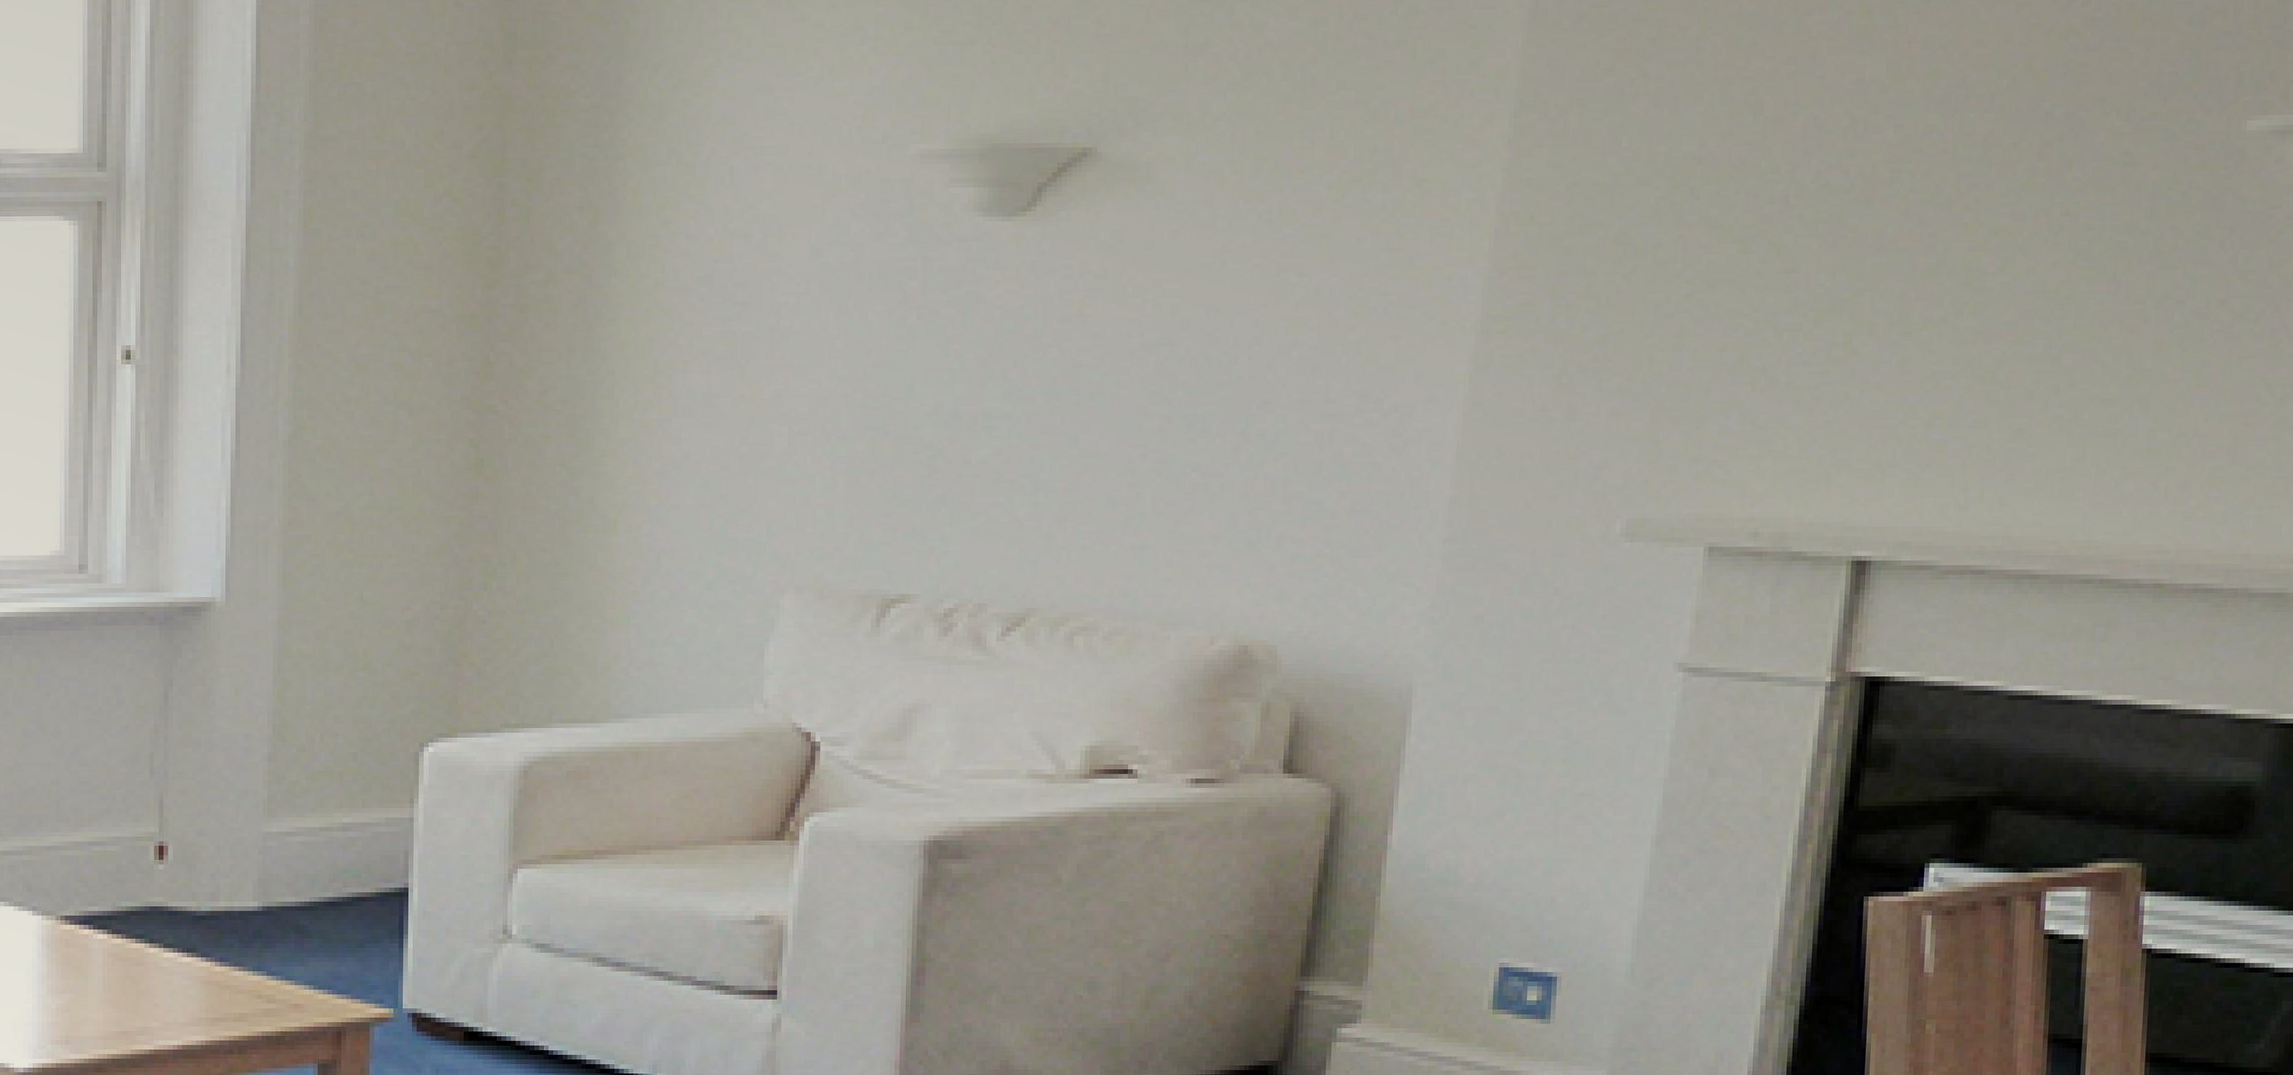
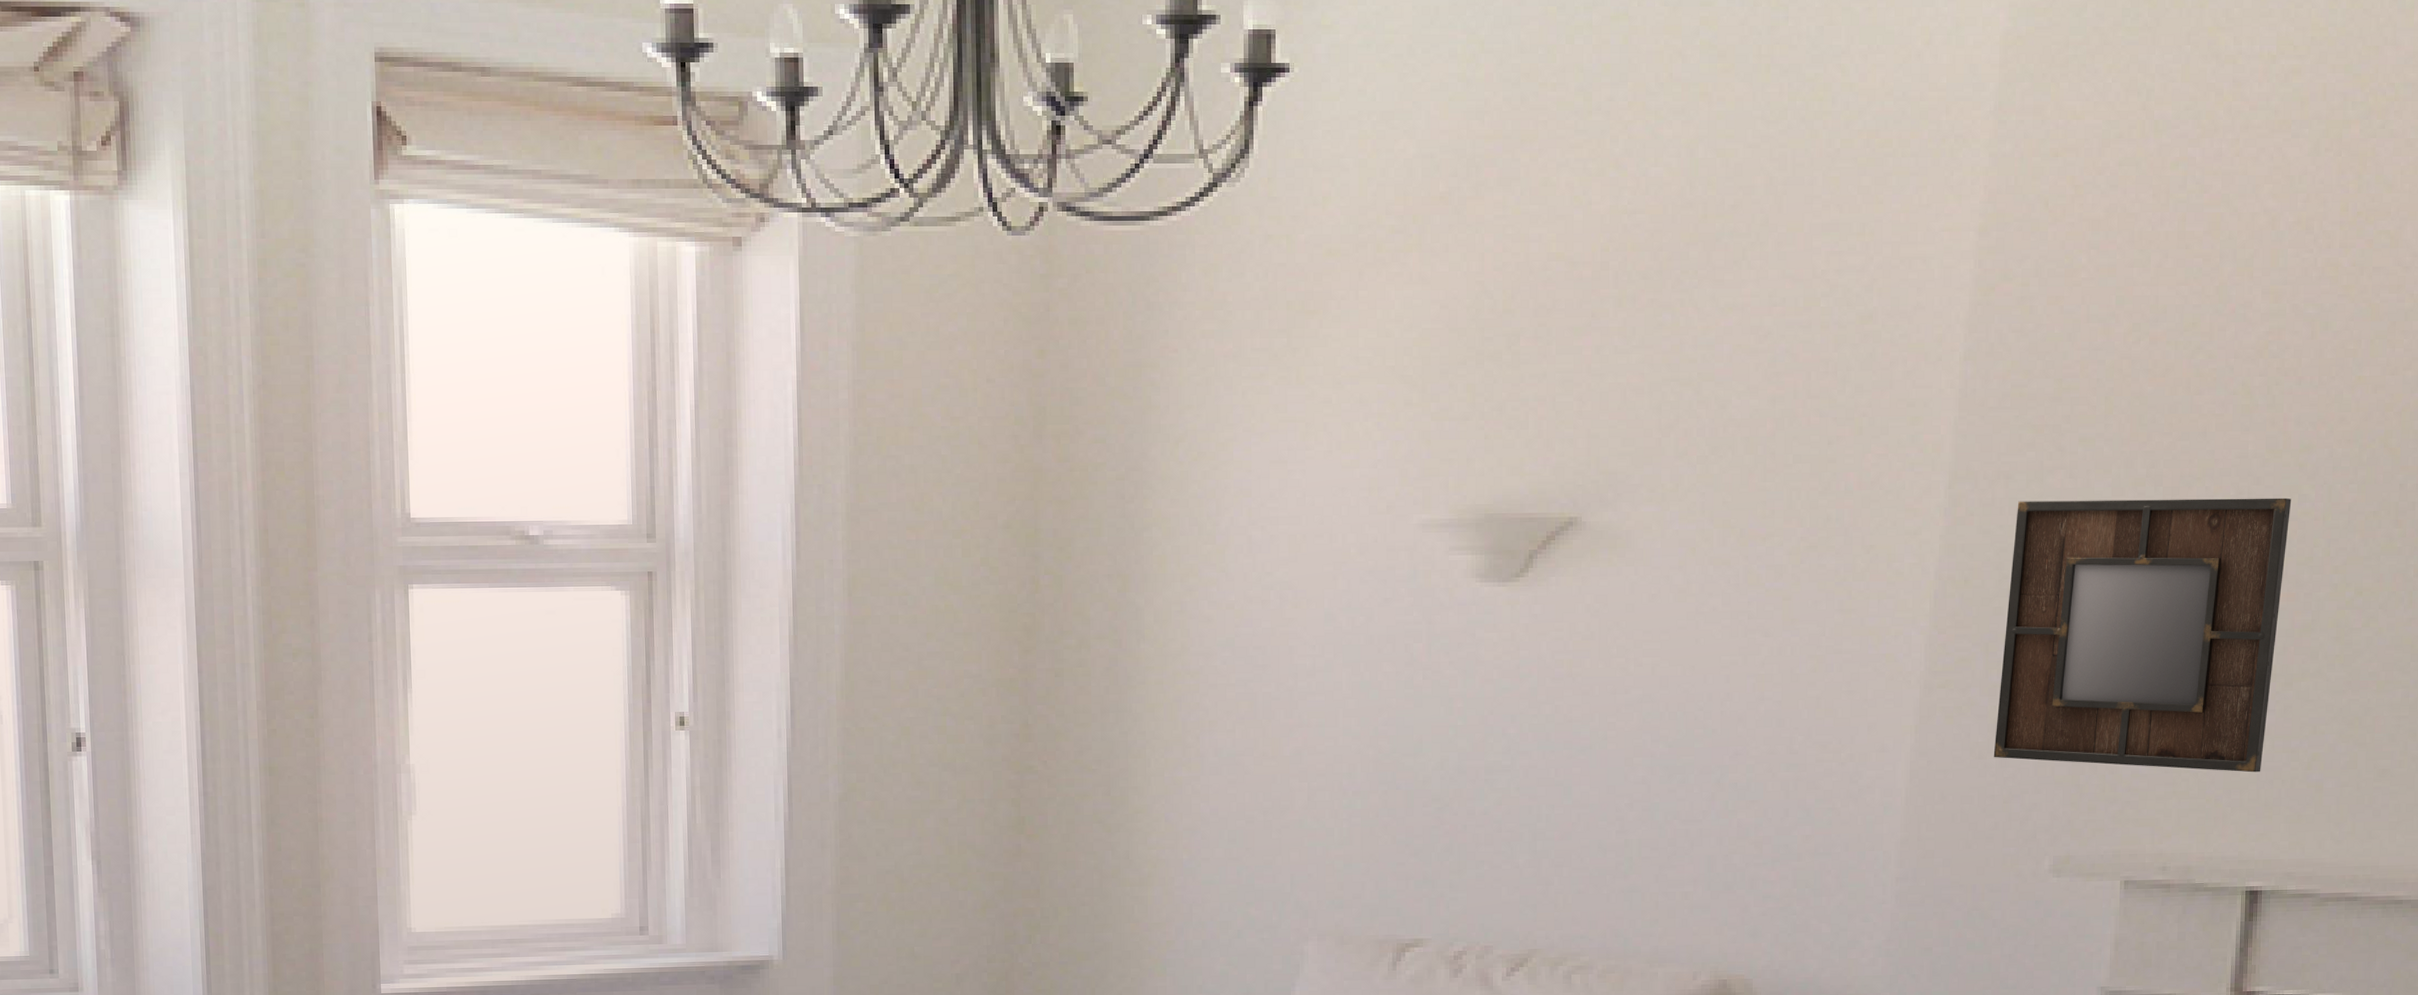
home mirror: none [1559,128,1916,431] -> present [1993,497,2292,773]

